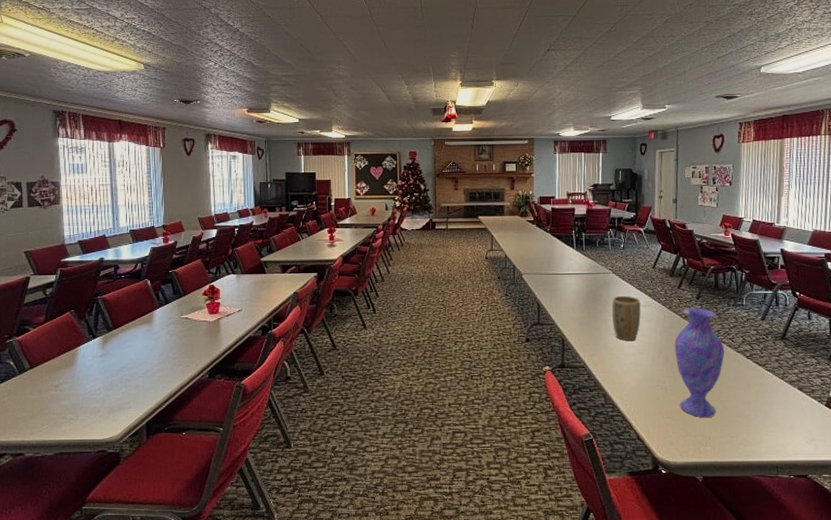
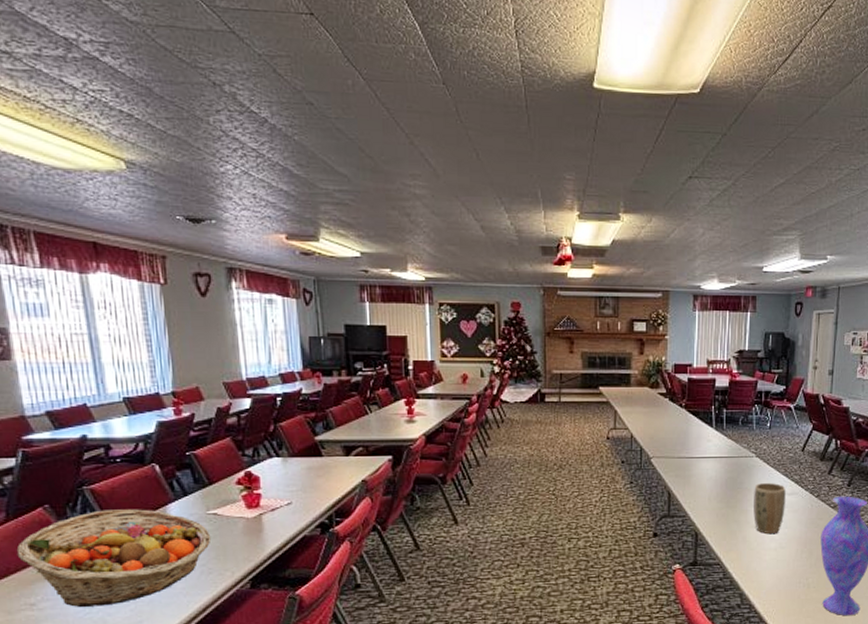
fruit basket: none [50,314,183,389] -> present [16,509,212,607]

